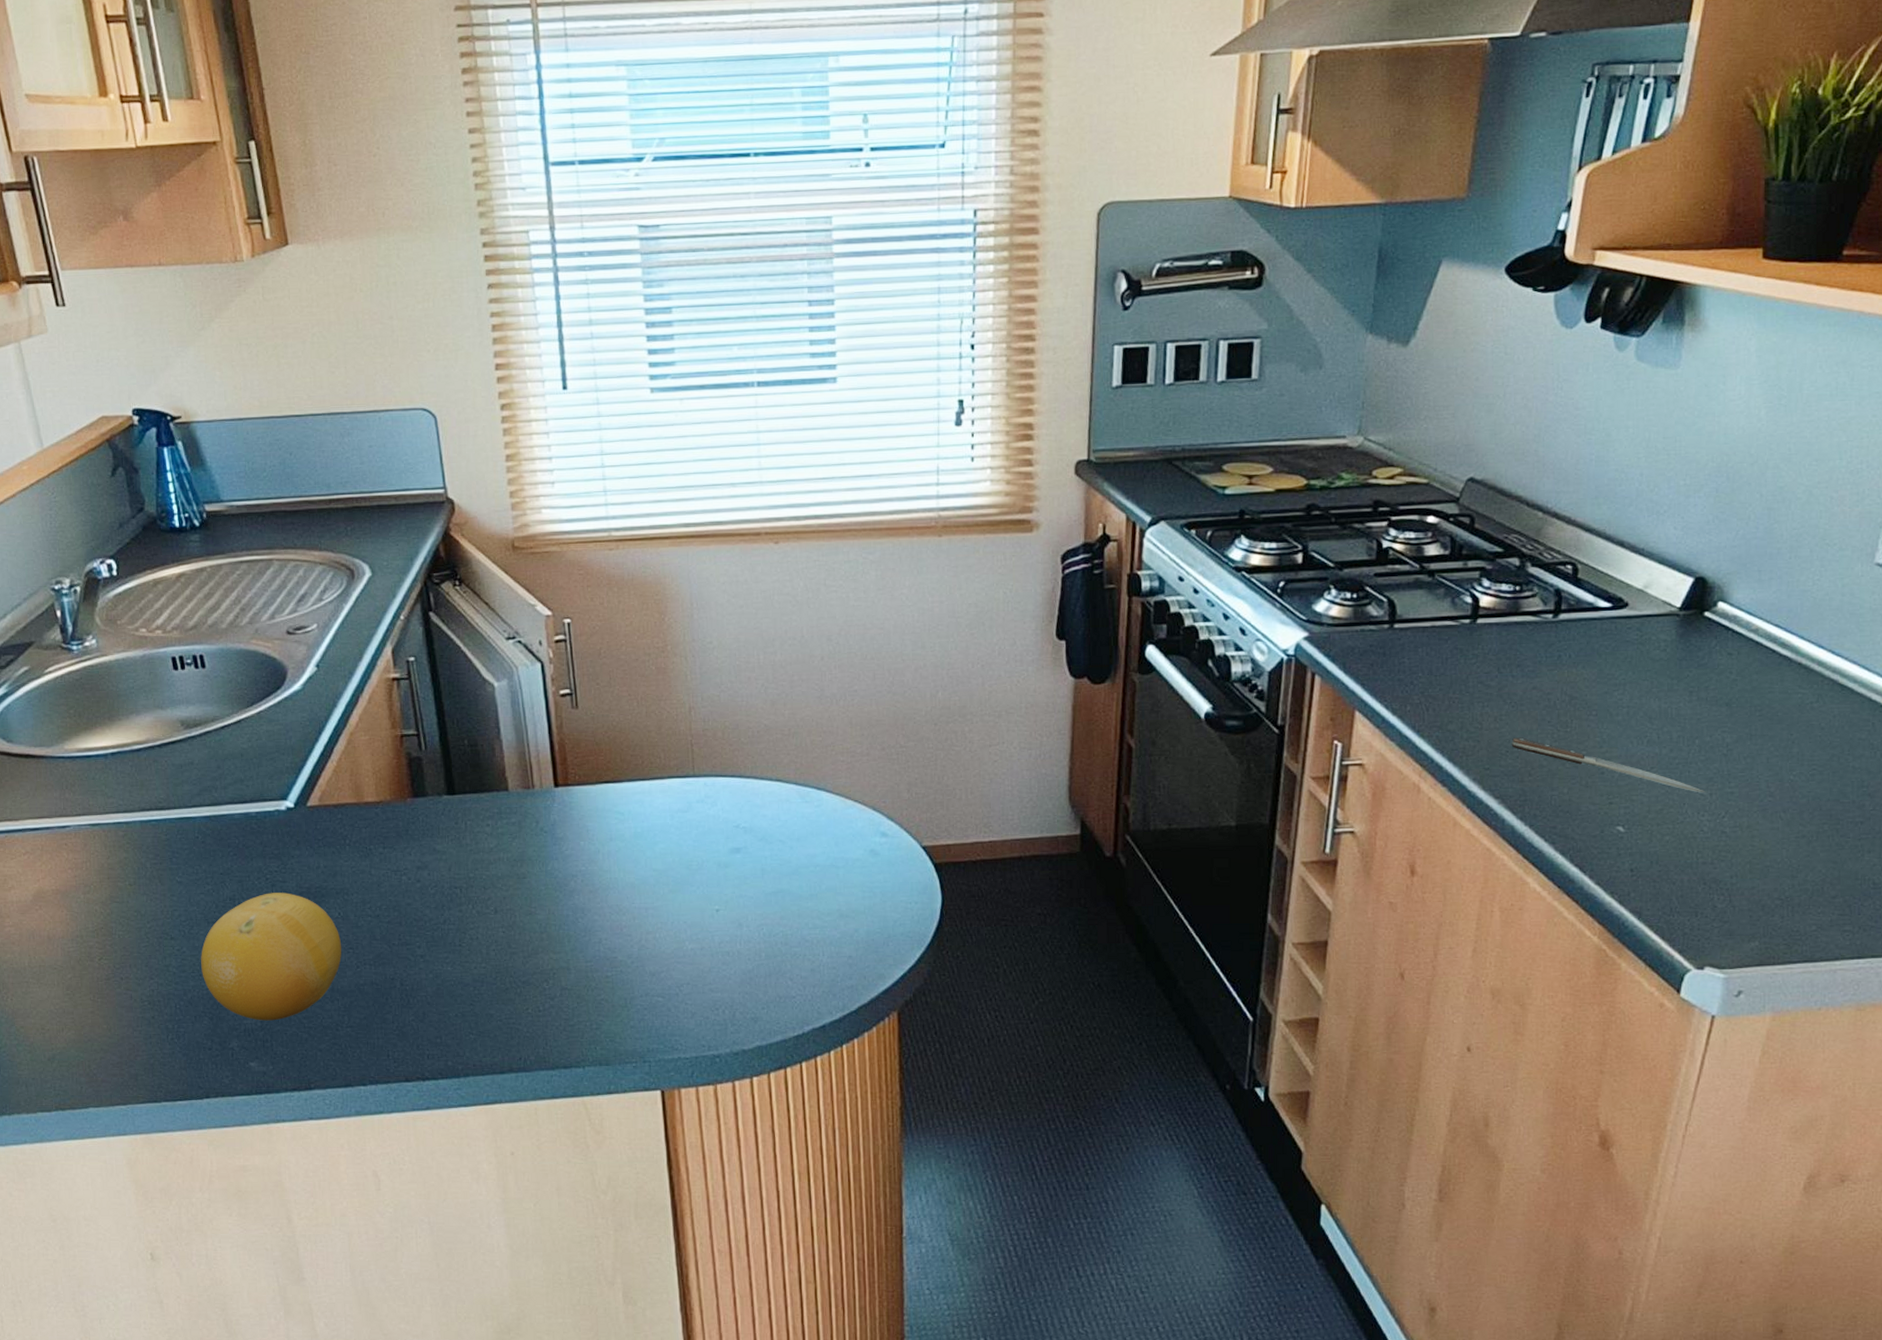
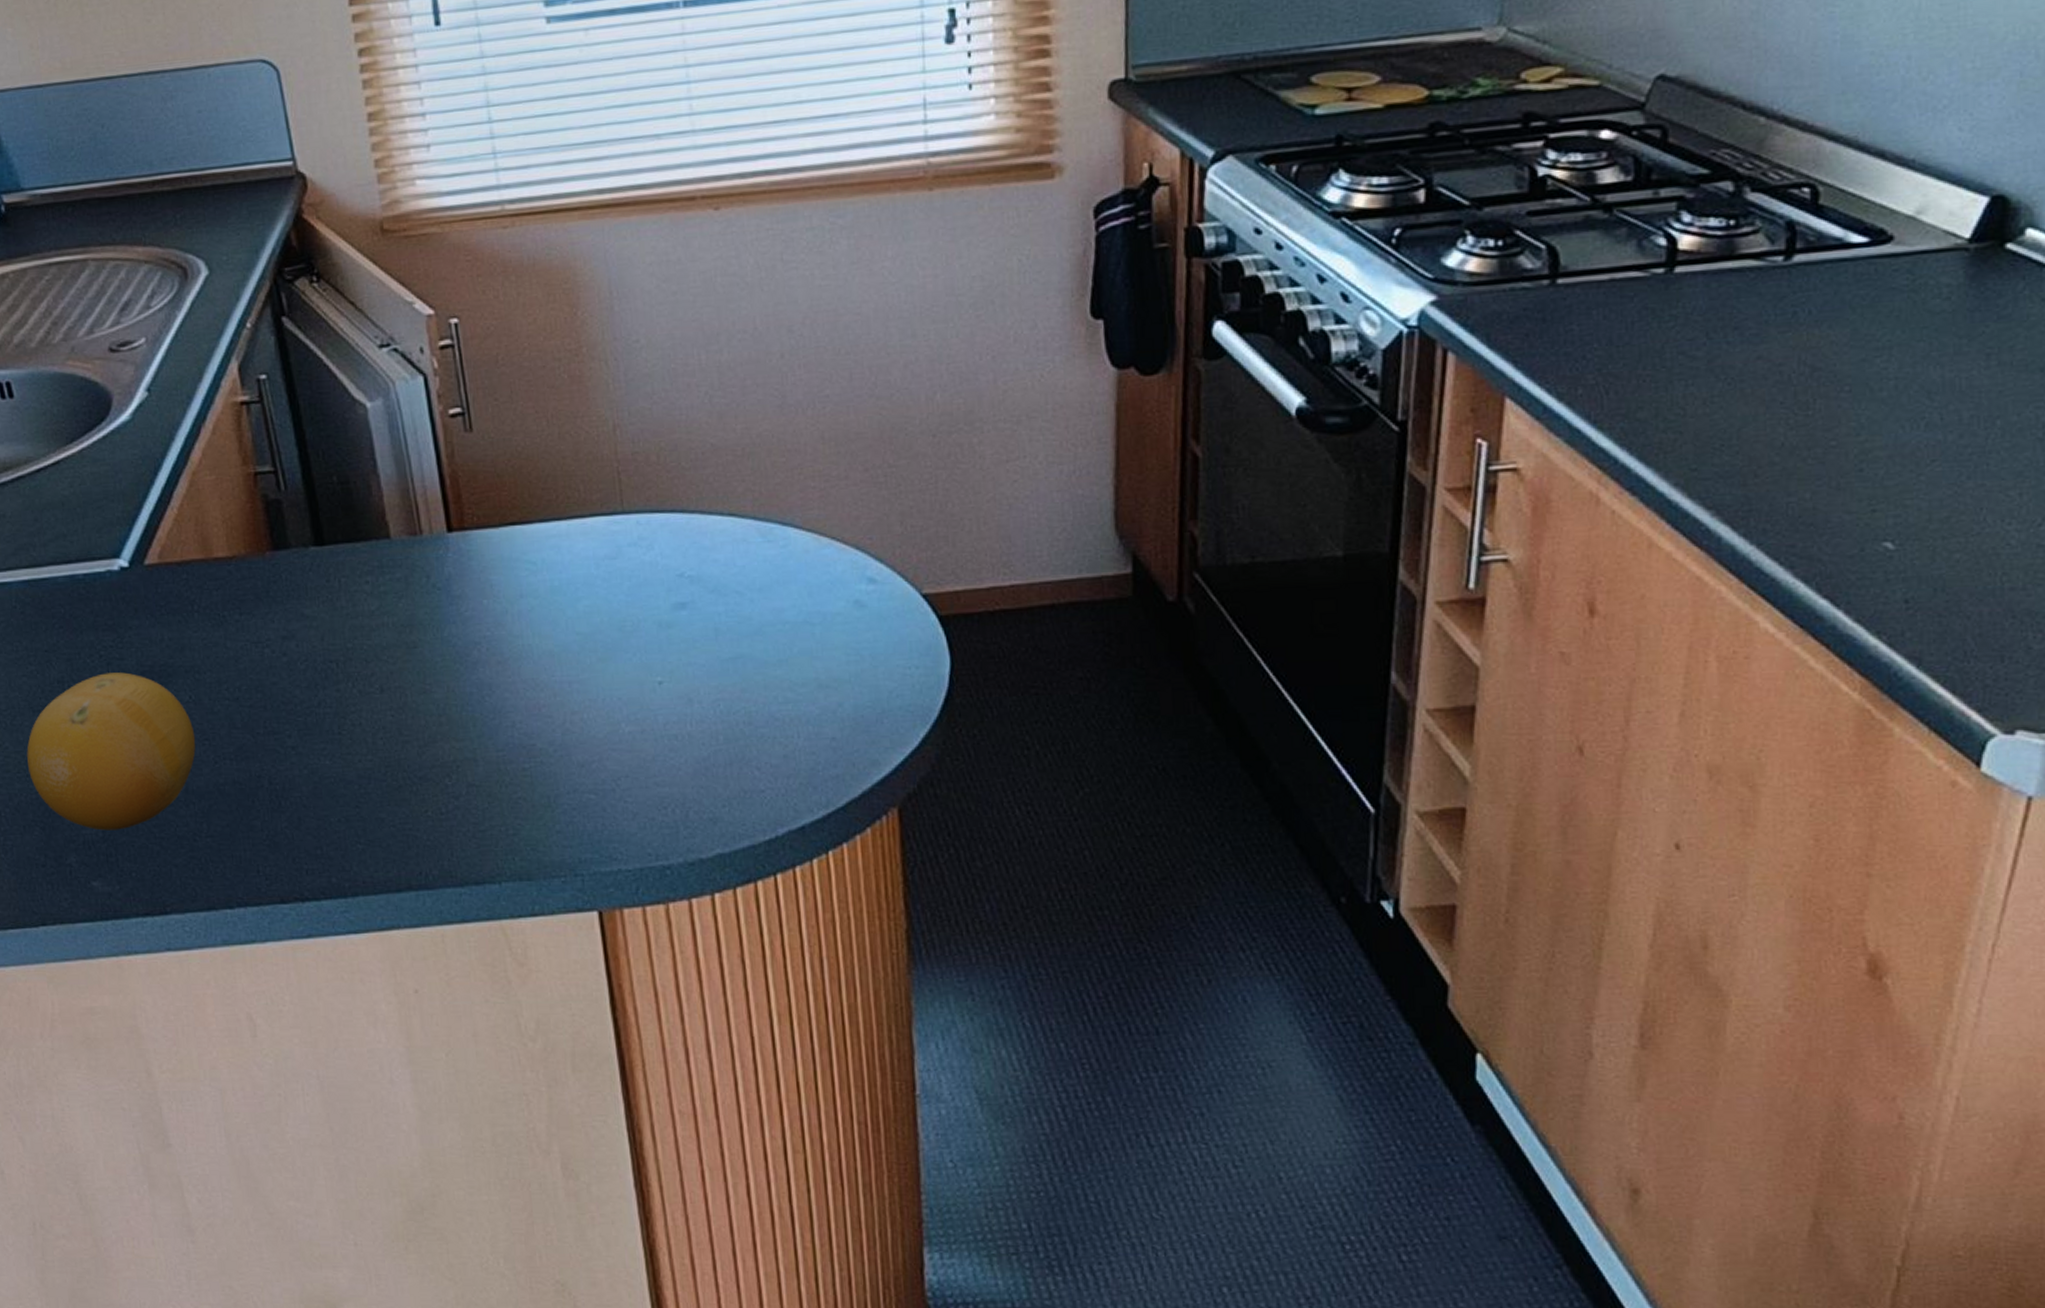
kitchen knife: present [1511,737,1707,793] -> none [1728,425,2015,493]

